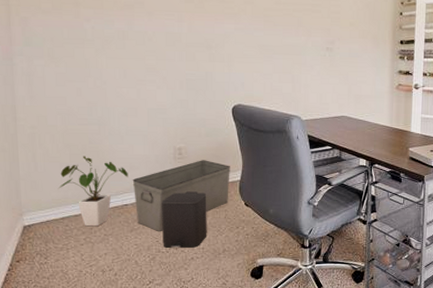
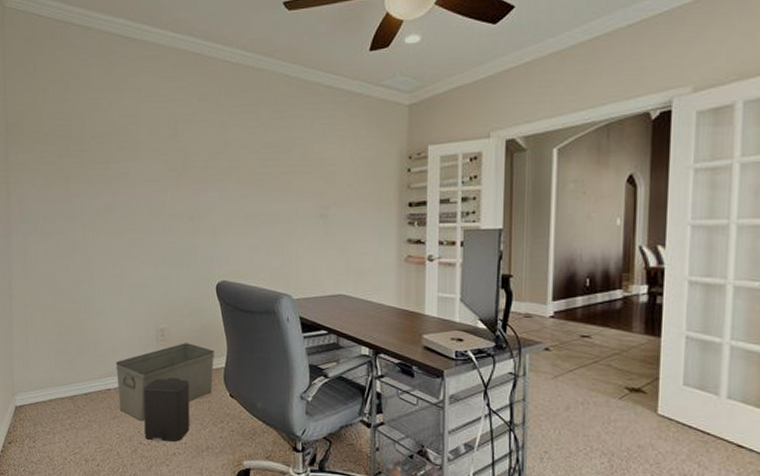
house plant: present [58,156,128,227] -> none [47,335,112,412]

